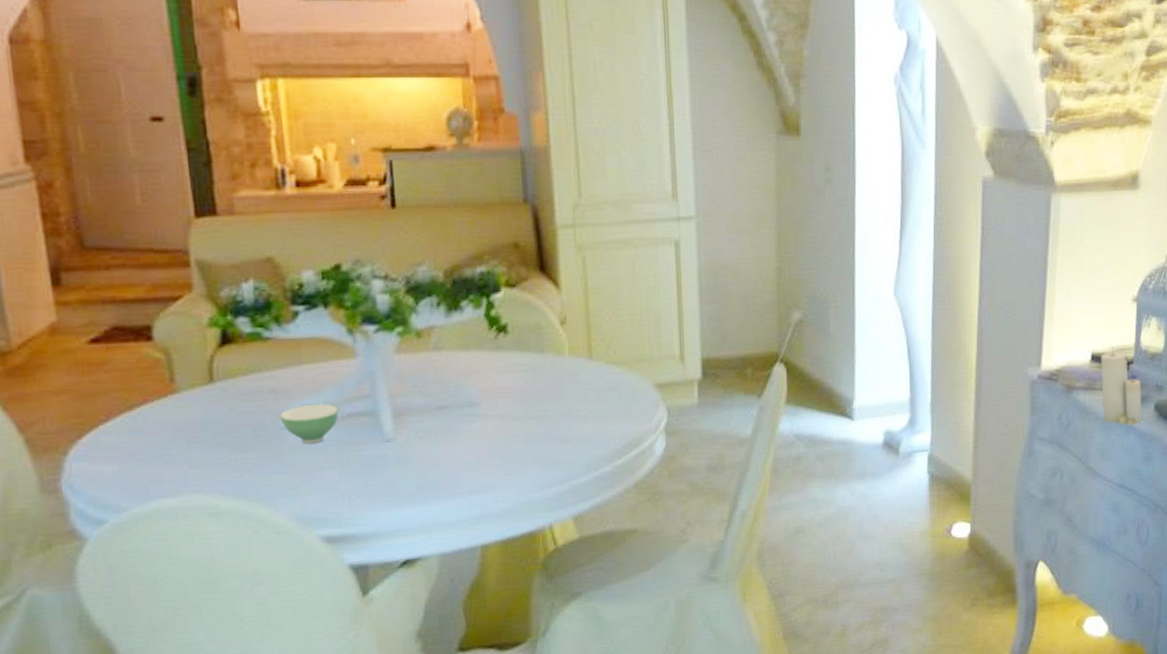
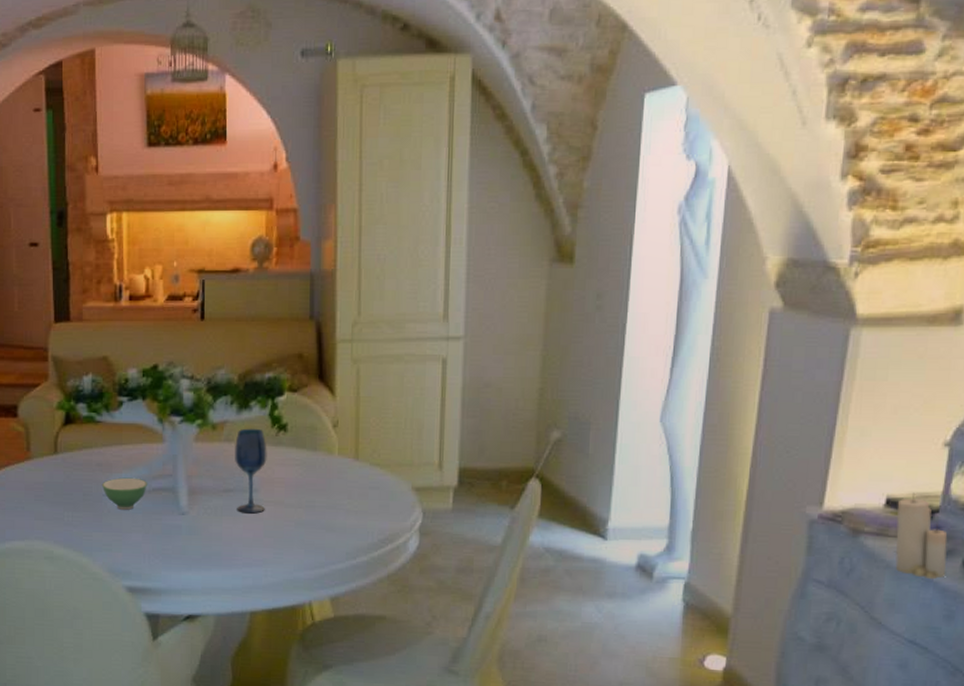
wineglass: none [446,332,489,432] -> present [235,428,267,514]

